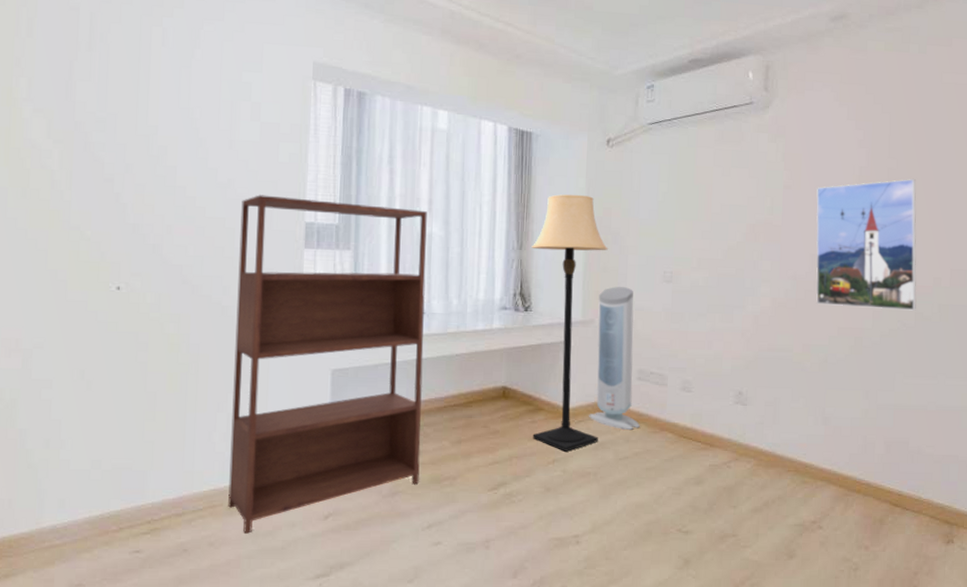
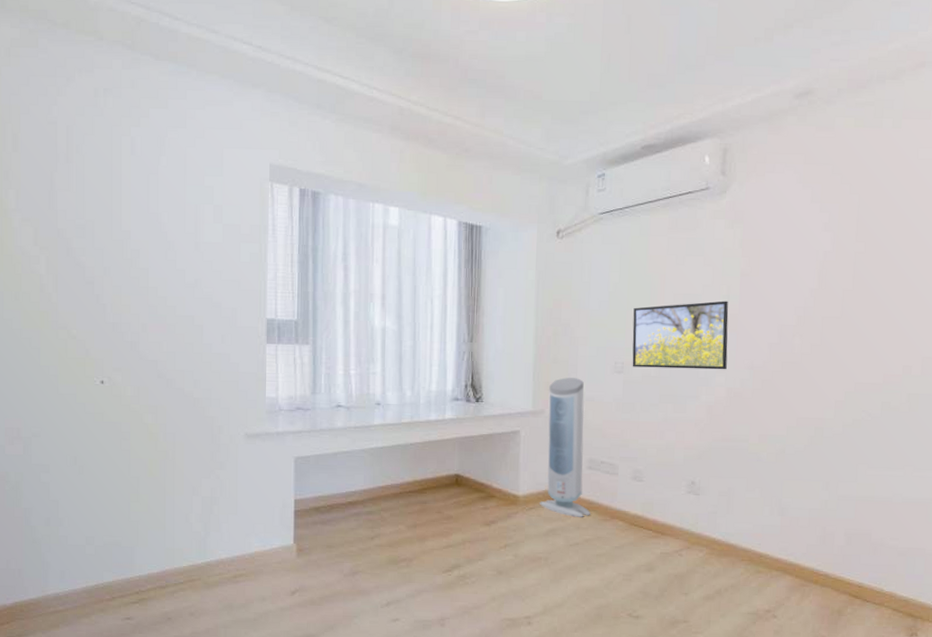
bookshelf: present [228,195,427,534] -> none [205,293,381,606]
lamp: present [531,194,608,452] -> none [482,286,558,537]
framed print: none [680,212,773,280] -> present [632,300,729,370]
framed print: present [816,178,917,311] -> none [774,262,886,400]

